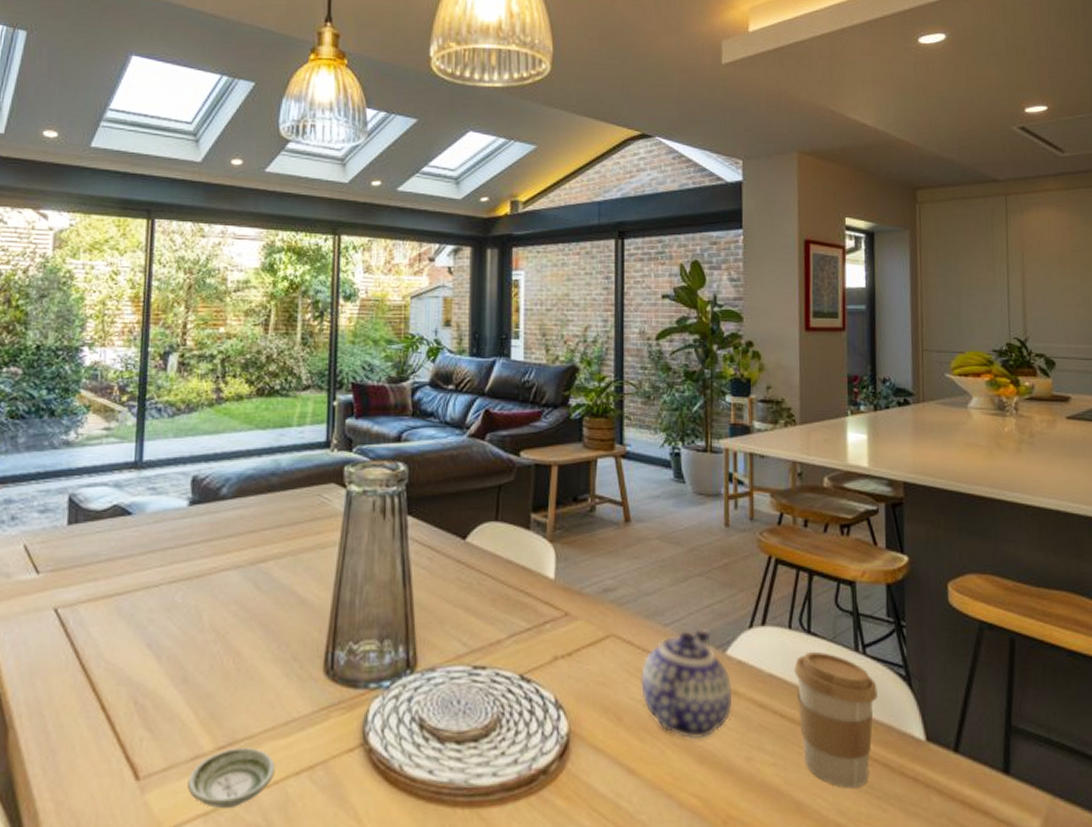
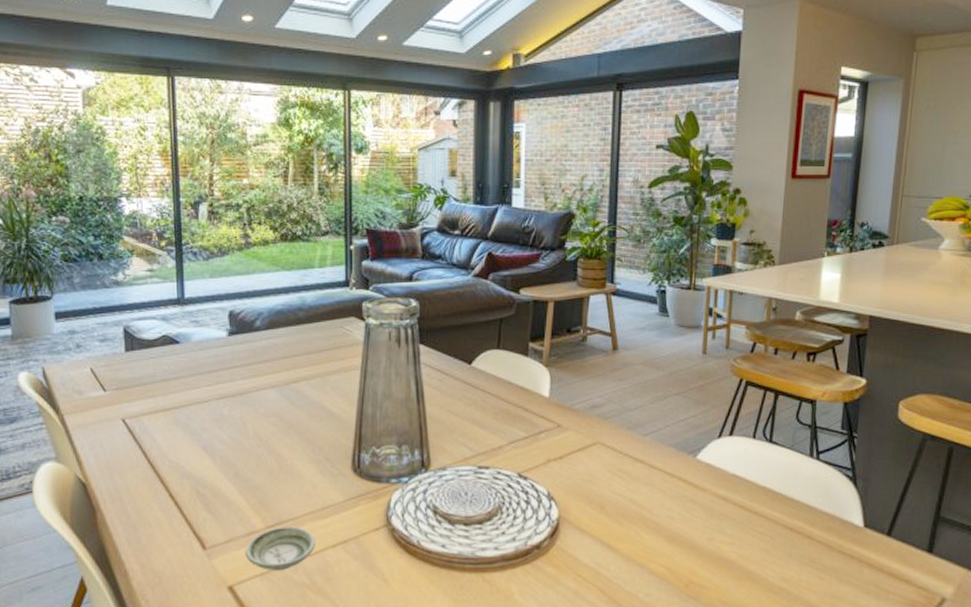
teapot: present [641,628,733,740] -> none [621,437,701,524]
coffee cup: present [794,651,878,788] -> none [755,456,826,562]

